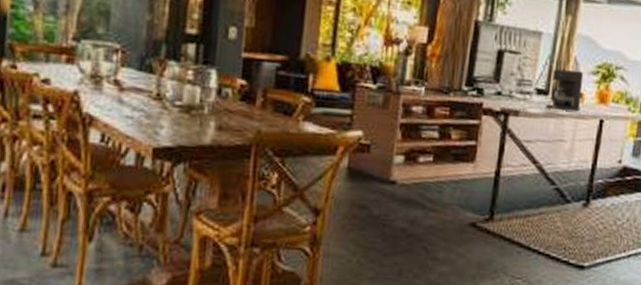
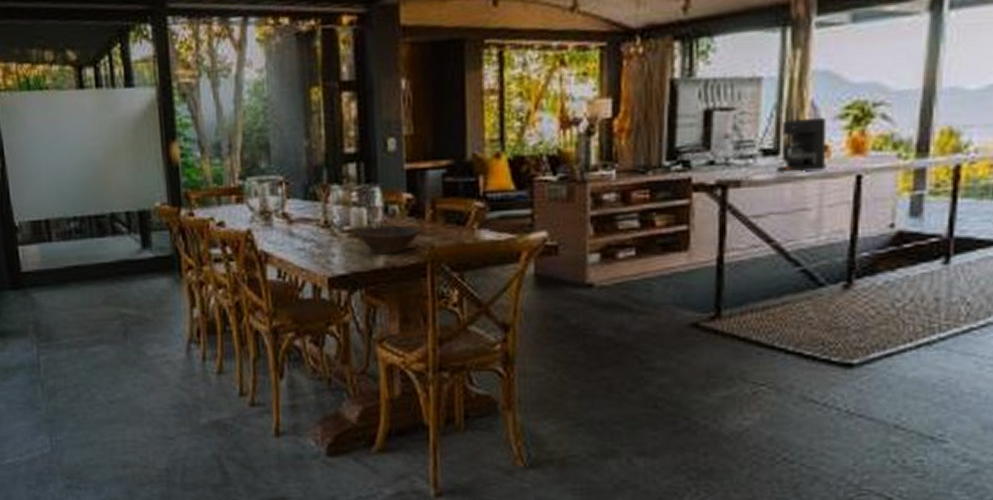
bowl: none [187,105,251,134] -> present [356,225,422,254]

